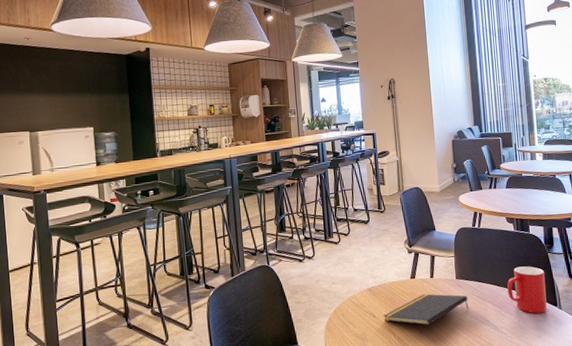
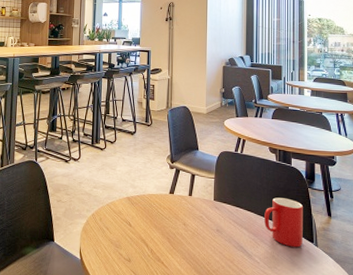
notepad: present [383,294,469,325] -> none [139,211,224,242]

